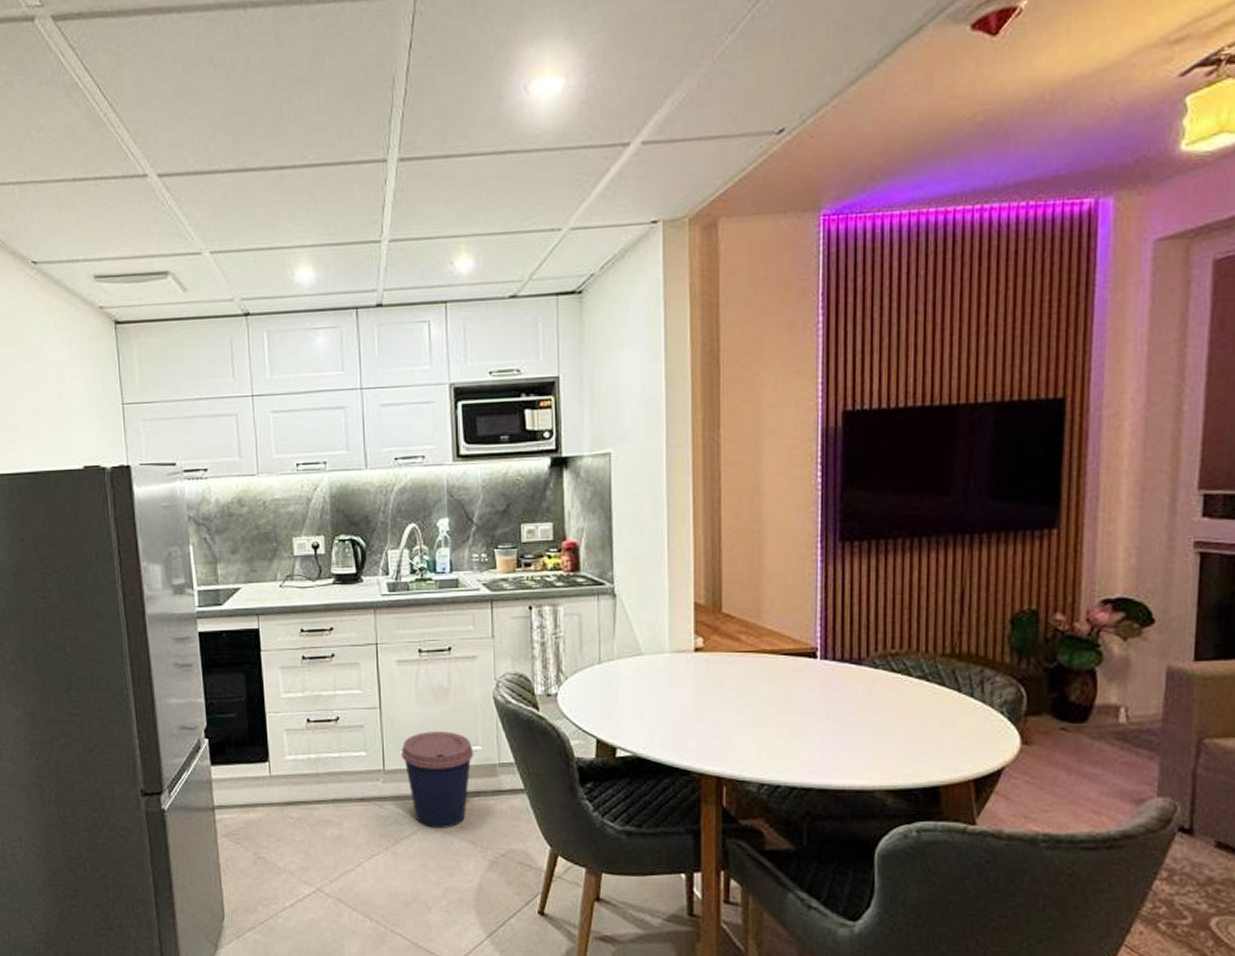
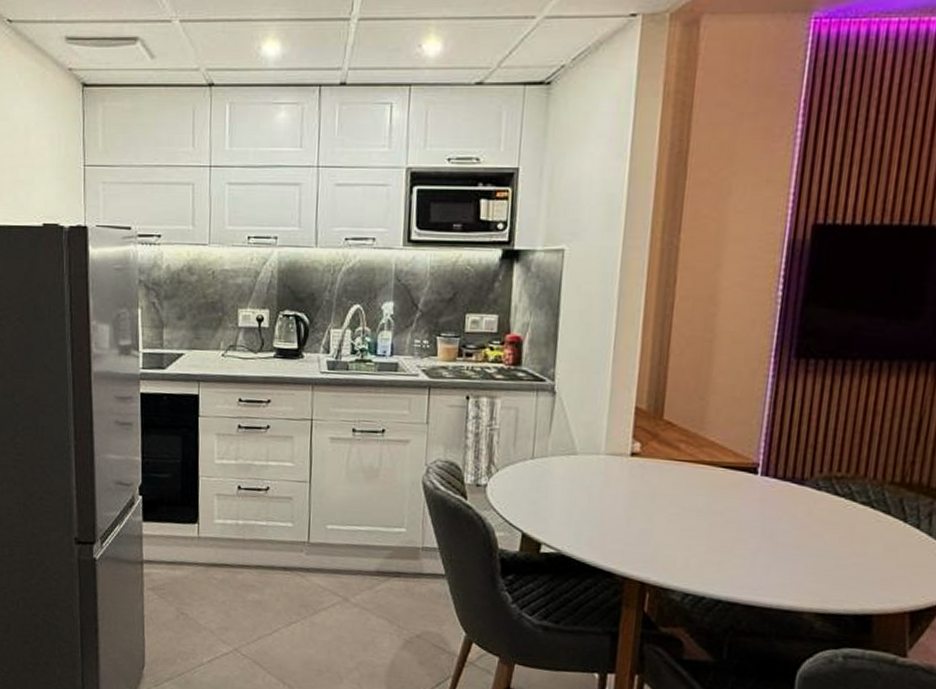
coffee cup: present [402,731,474,828] -> none [327,509,399,605]

